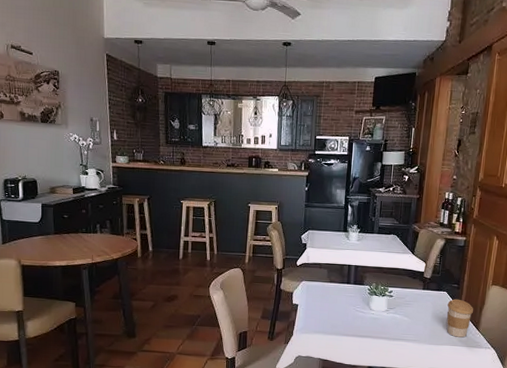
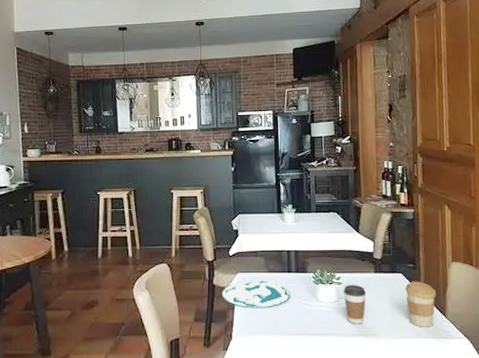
plate: none [287,288,348,312] -> present [221,280,291,309]
coffee cup: none [393,297,414,331] -> present [344,284,367,324]

